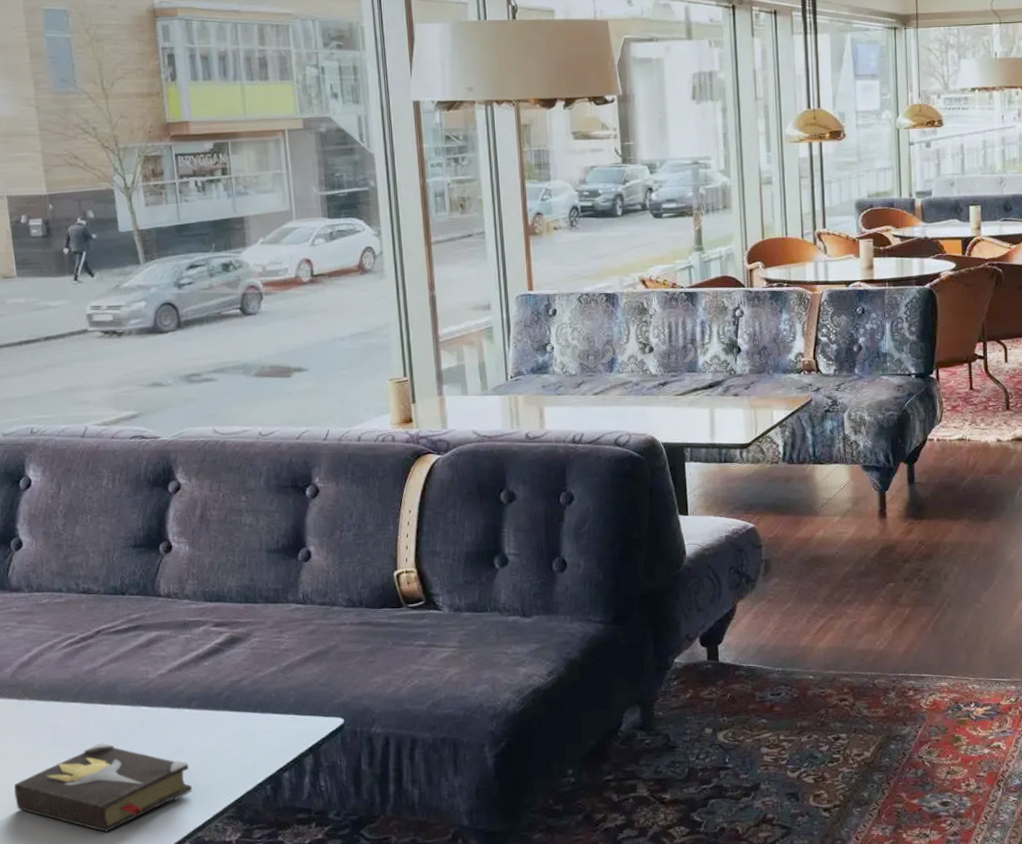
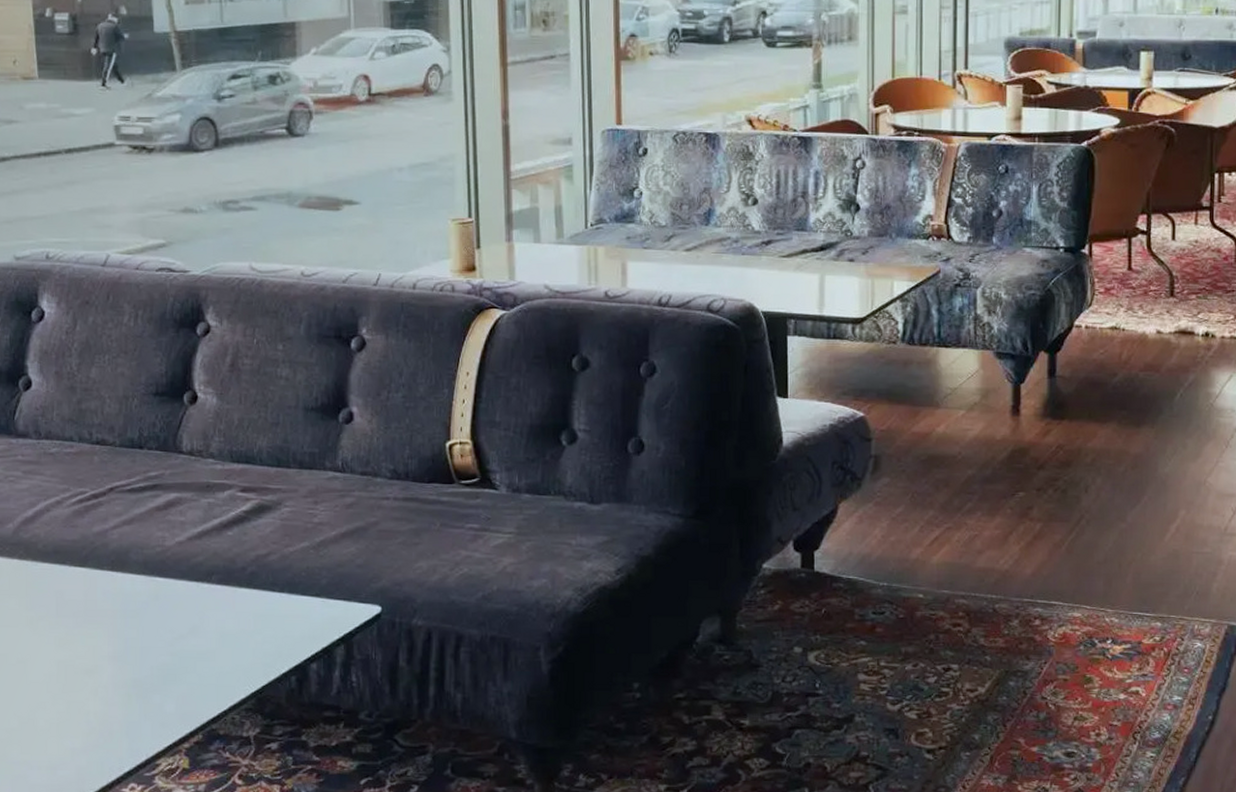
hardback book: present [14,742,193,832] -> none [12,614,209,716]

